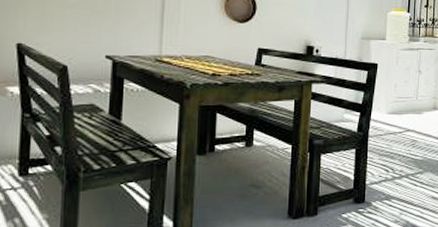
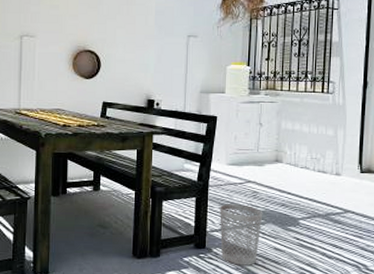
wastebasket: none [379,154,422,218] -> present [220,204,263,265]

